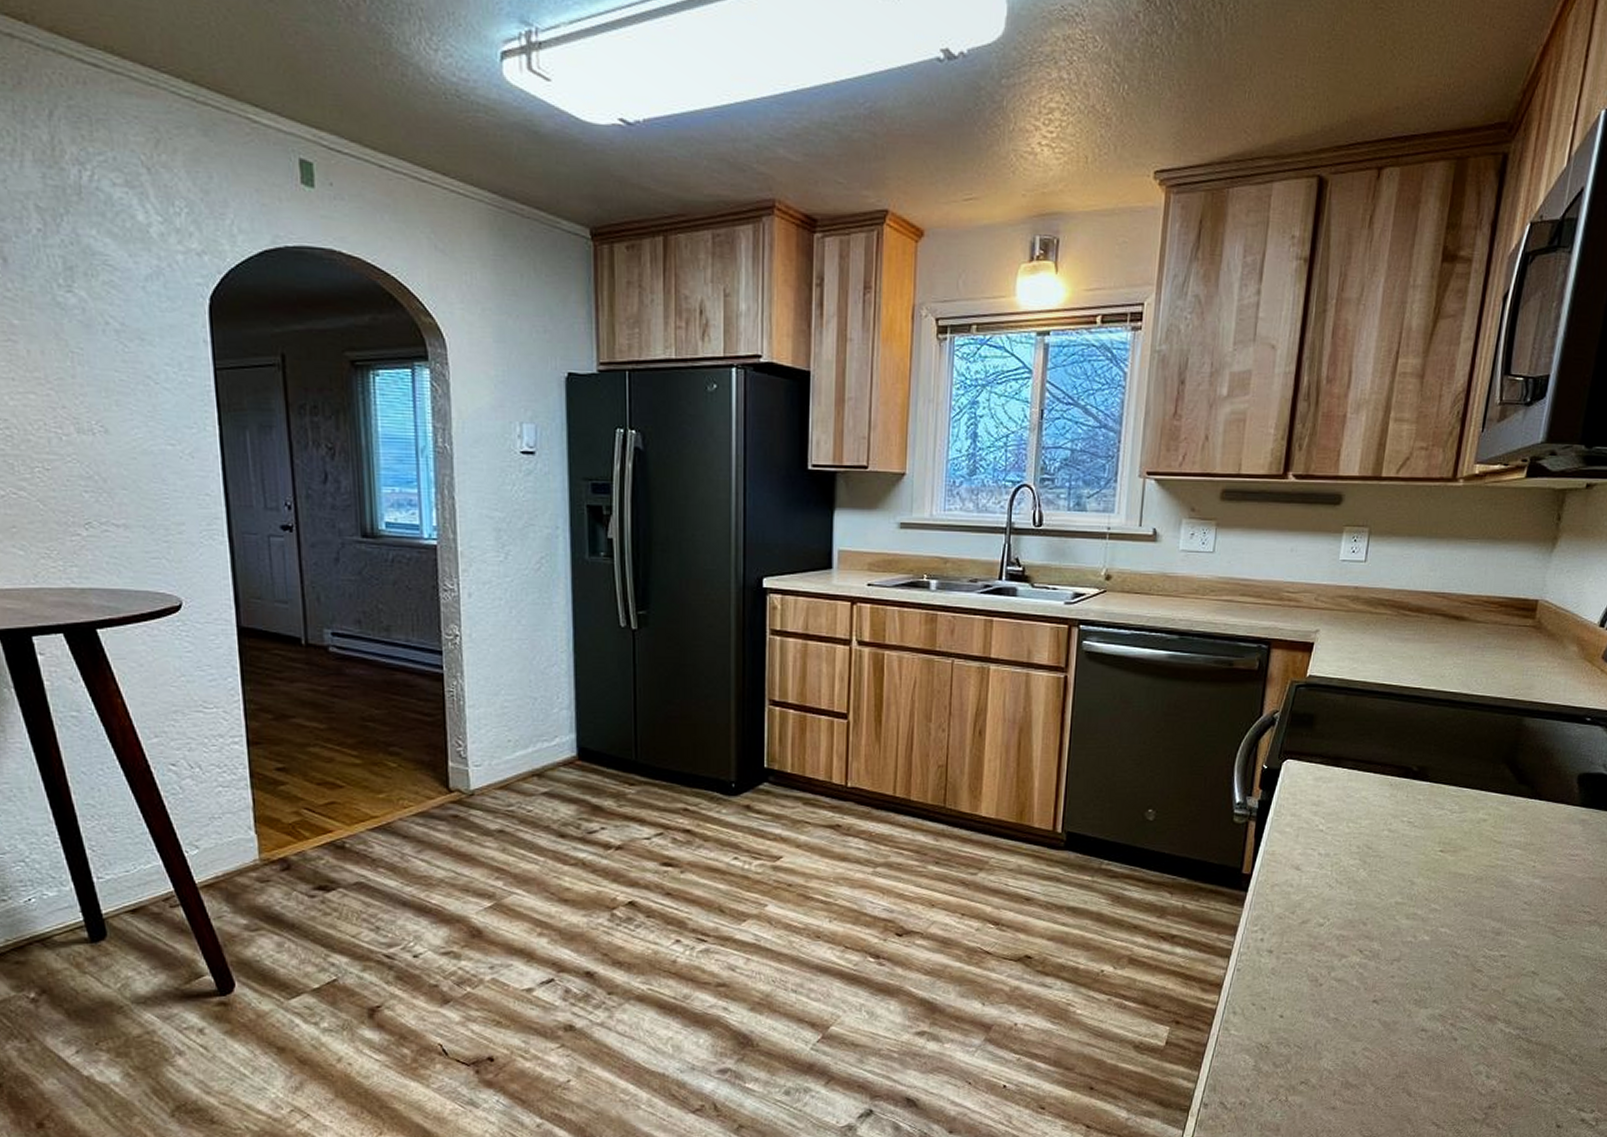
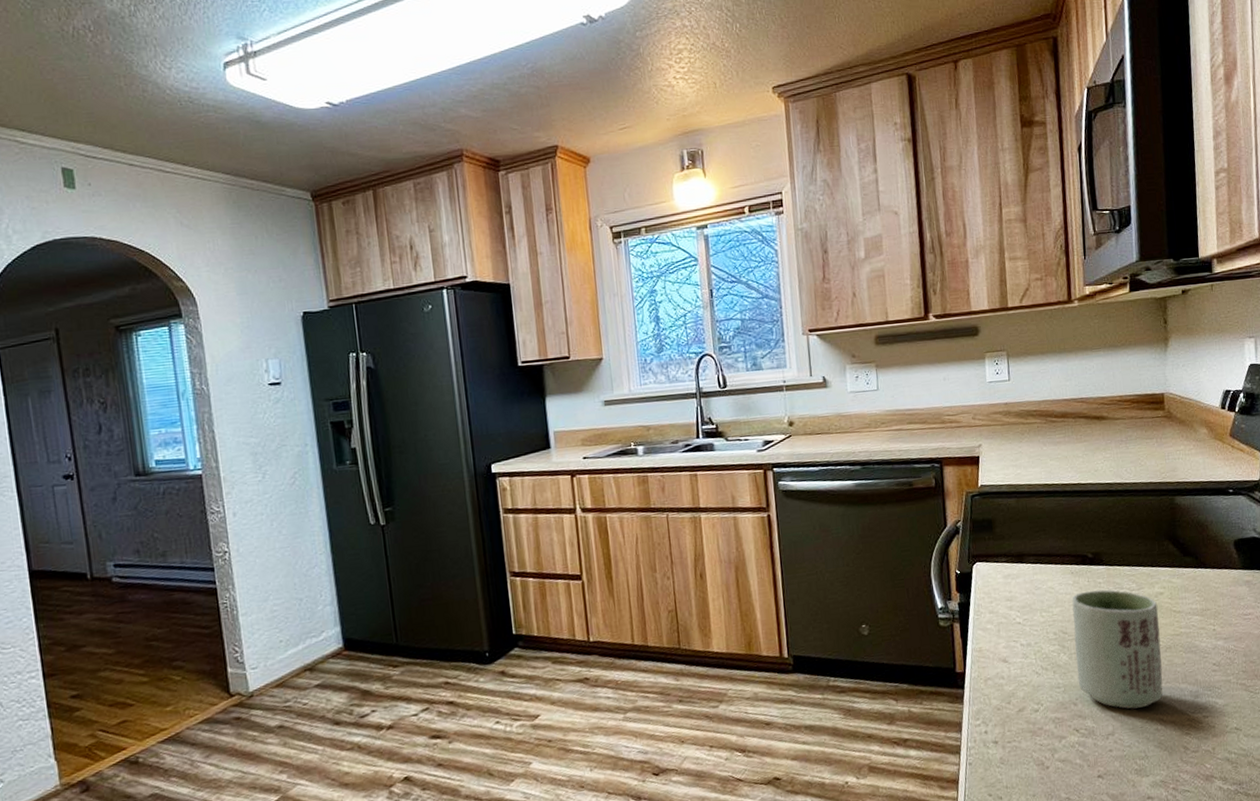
cup: none [1372,806,1478,937] -> present [1072,589,1163,709]

